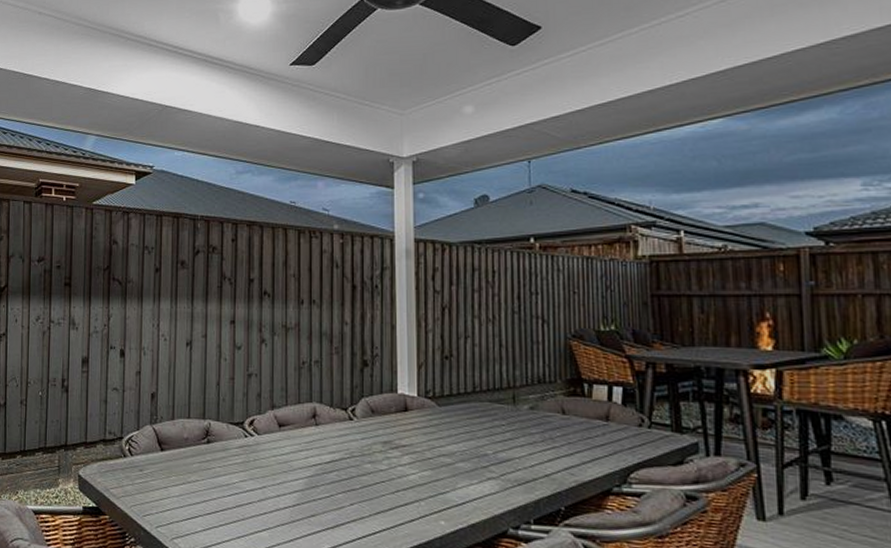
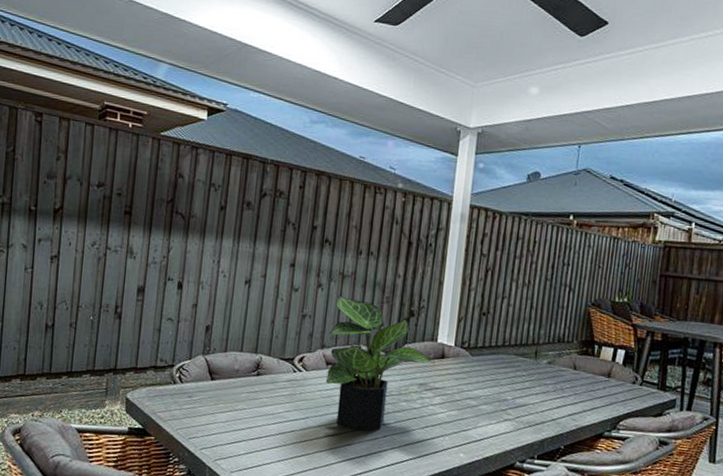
potted plant: none [278,349,398,500] -> present [326,295,435,432]

